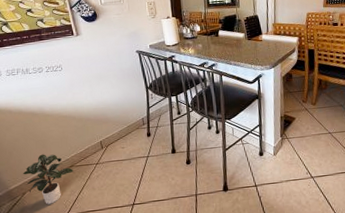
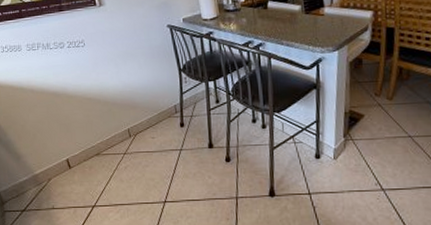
potted plant: present [22,154,73,205] -> none [47,139,100,193]

